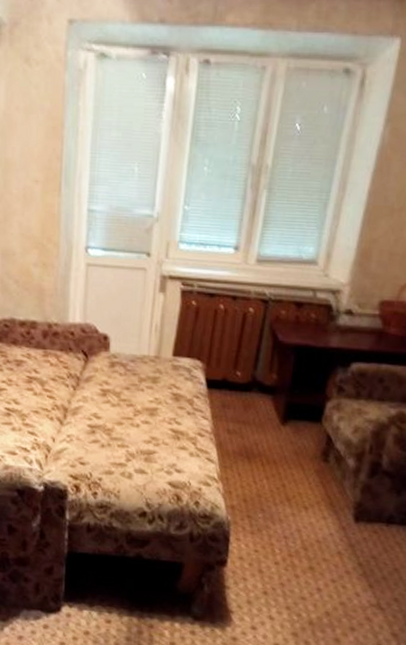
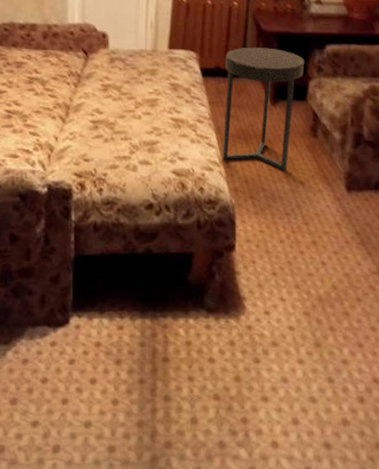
side table: none [221,359,324,494] -> present [221,48,305,171]

